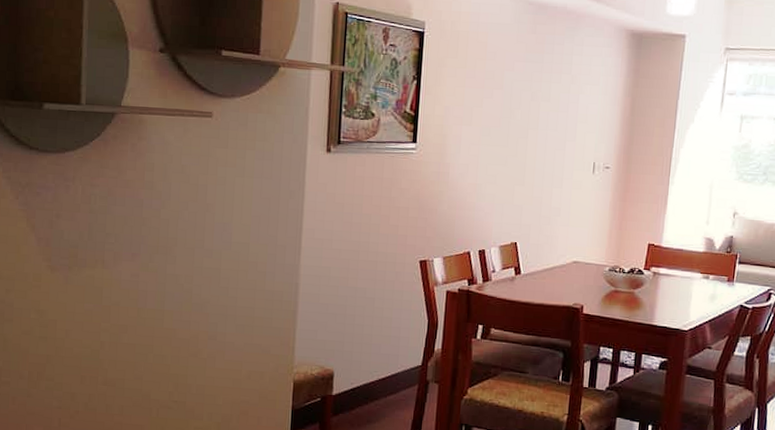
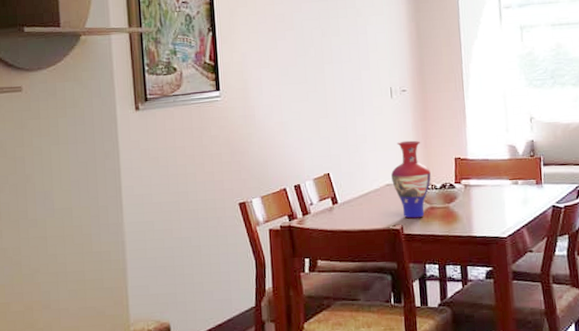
vase: none [579,219,621,300] -> present [391,140,431,219]

